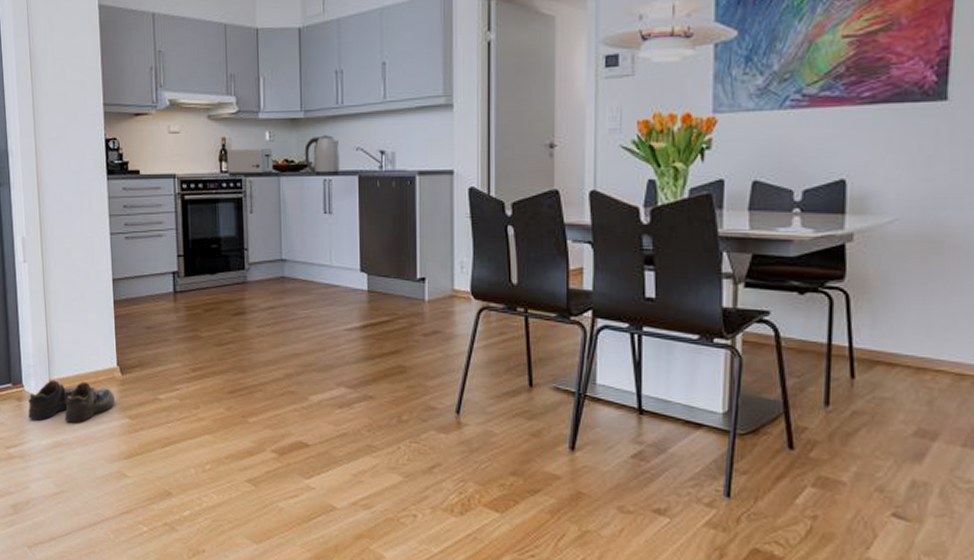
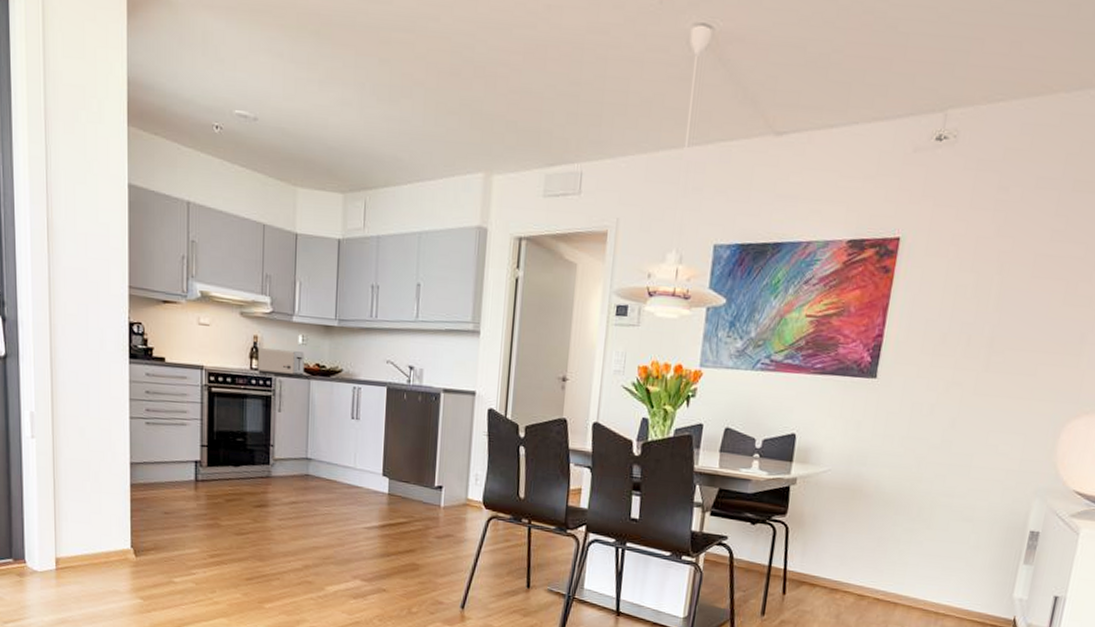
shoe: present [28,380,115,423] -> none [30,557,127,601]
kettle: present [304,135,341,176] -> none [336,345,371,385]

